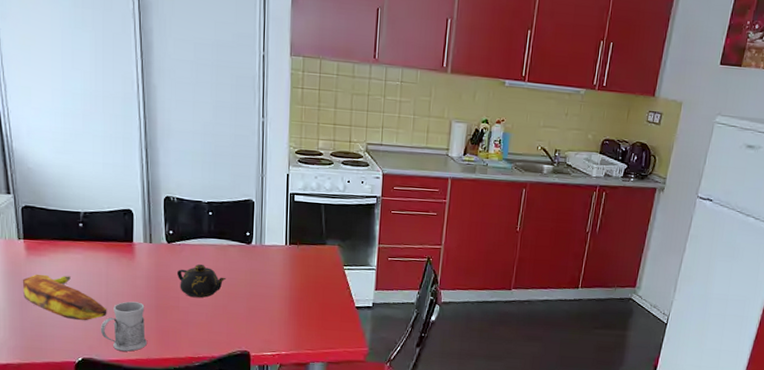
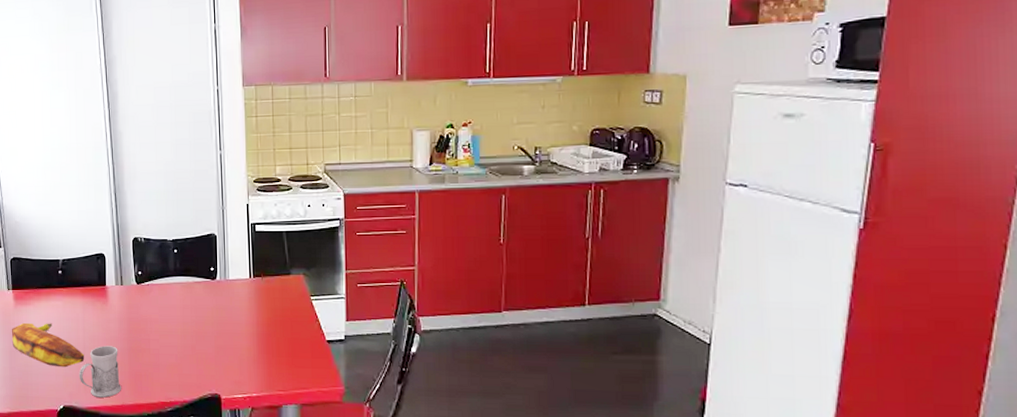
teapot: present [176,264,227,298] -> none [146,304,194,339]

